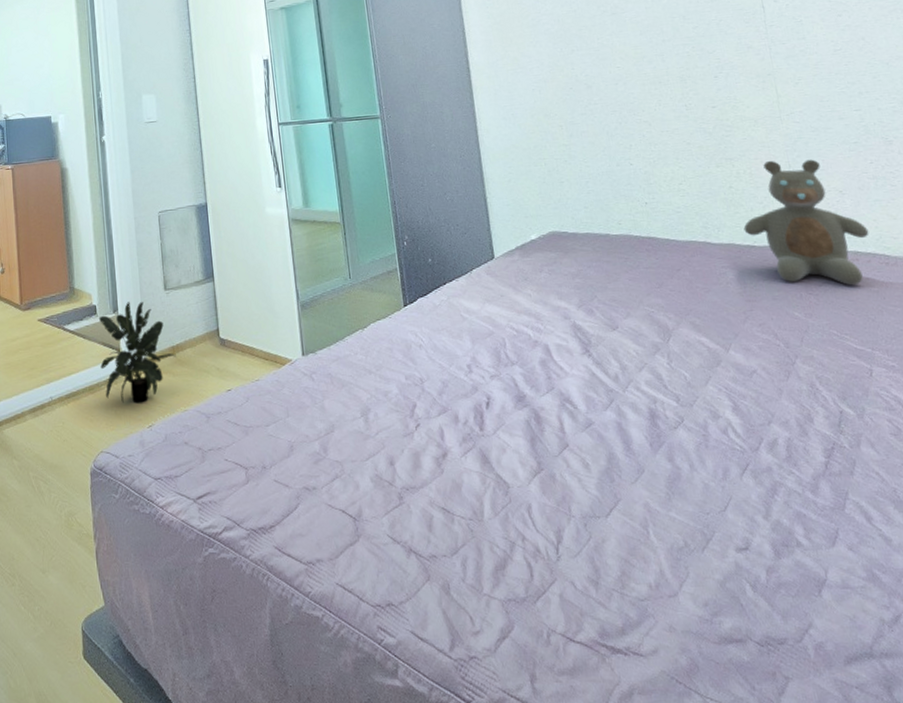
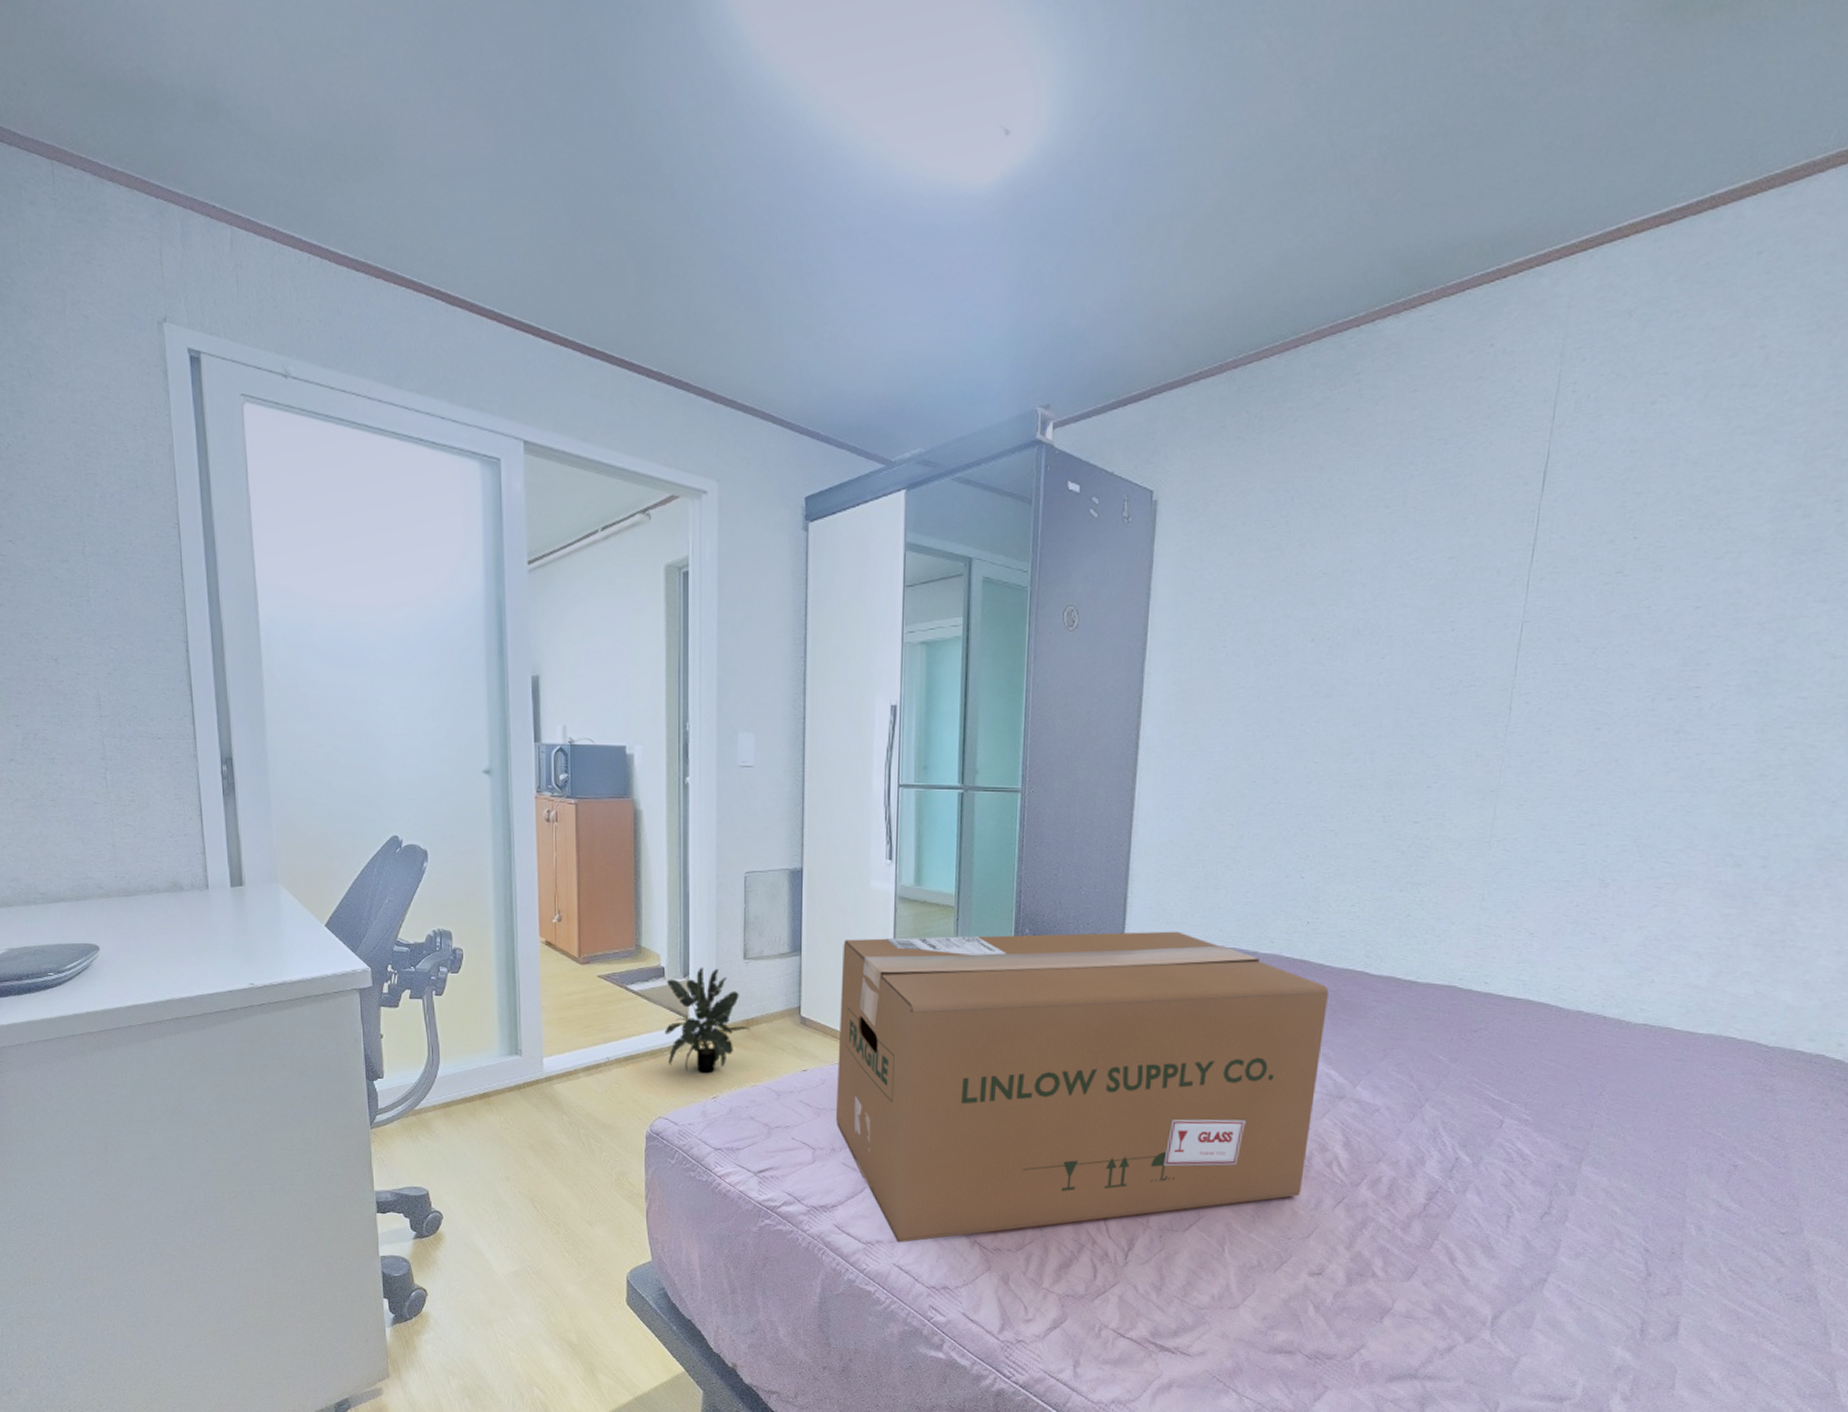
box: none [249,223,706,560] -> present [835,931,1329,1243]
teddy bear: present [743,159,869,286] -> none [1409,890,1549,1035]

